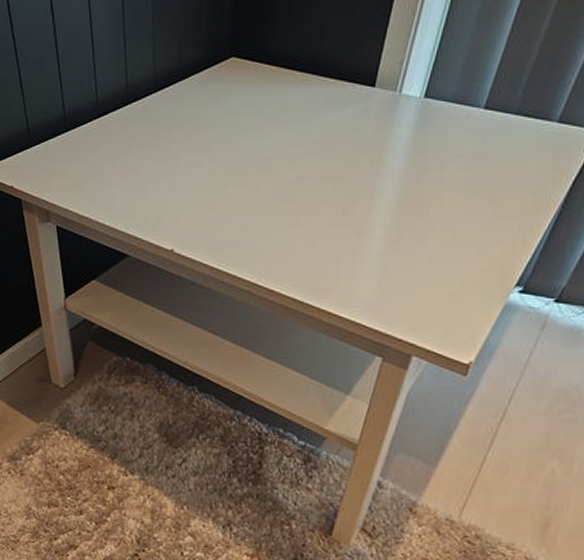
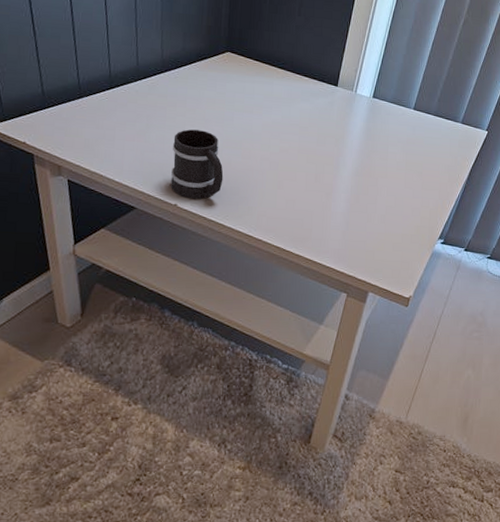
mug: none [166,159,228,243] -> present [171,129,224,199]

